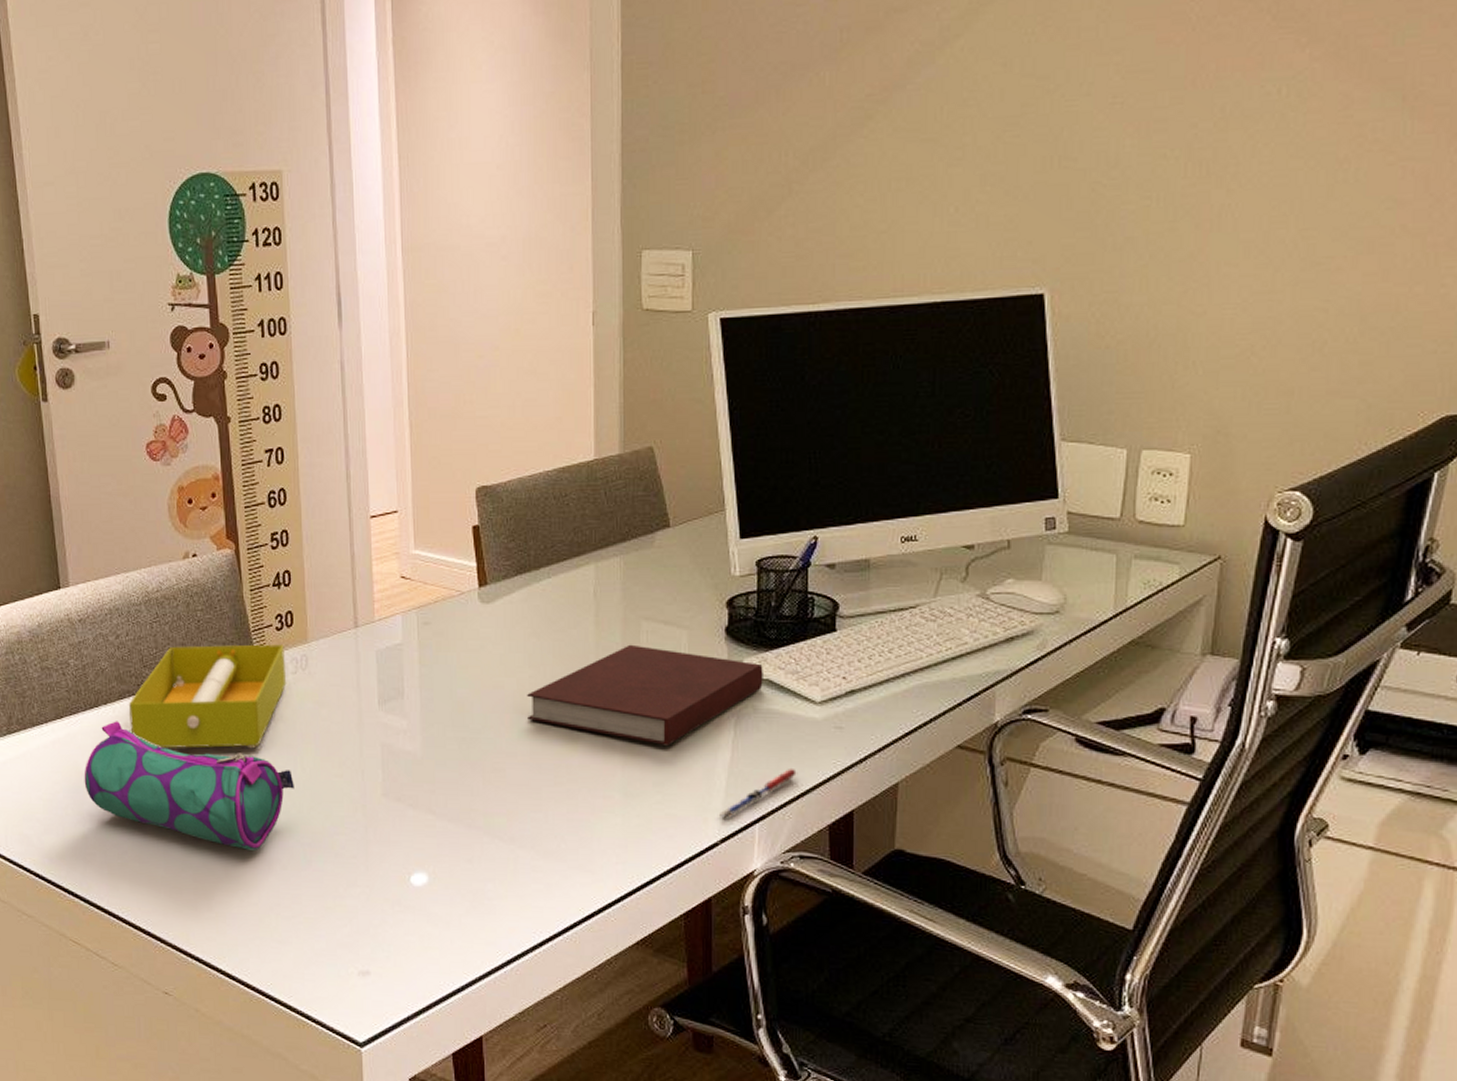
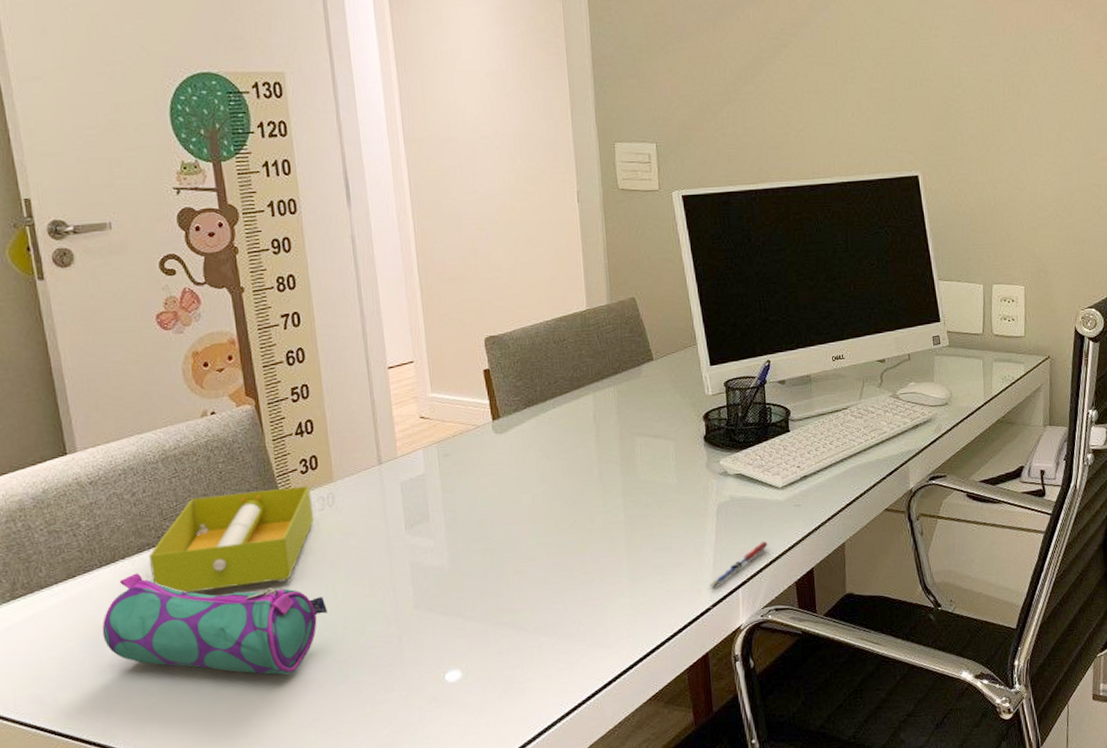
notebook: present [527,644,763,745] -> none [541,456,737,535]

